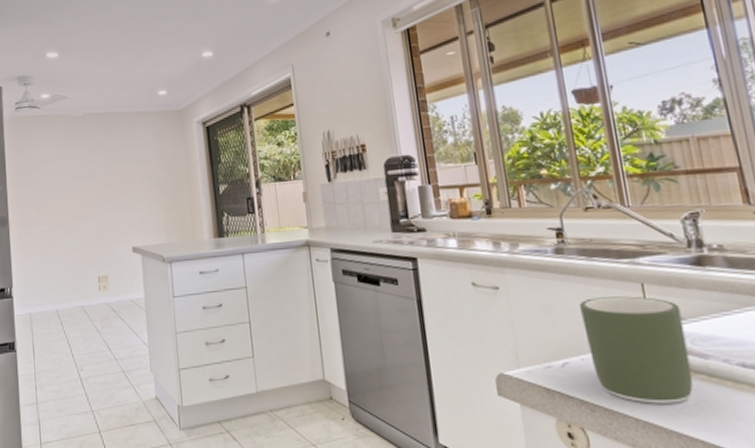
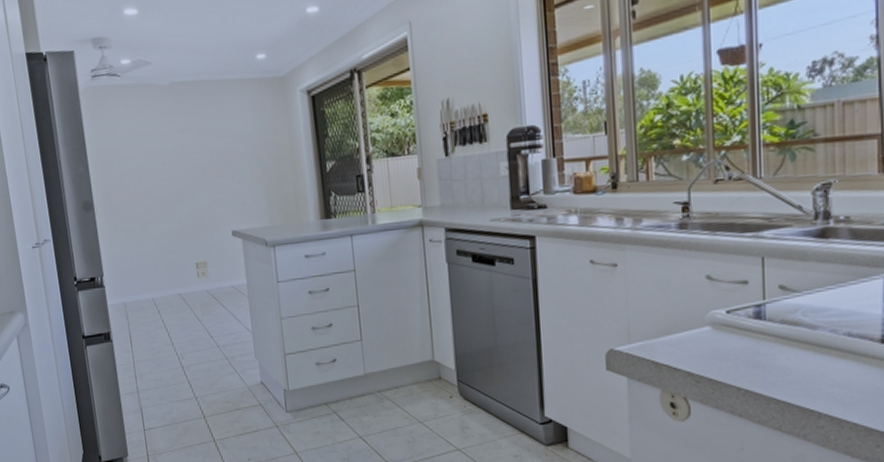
mug: present [580,296,694,404] -> none [698,270,799,373]

